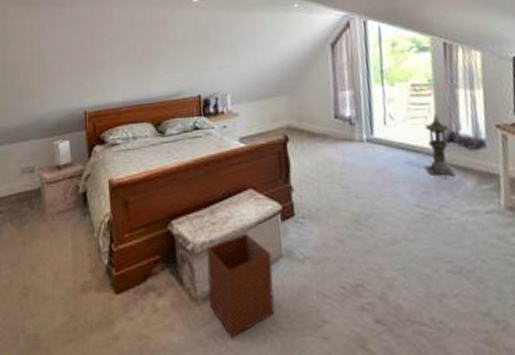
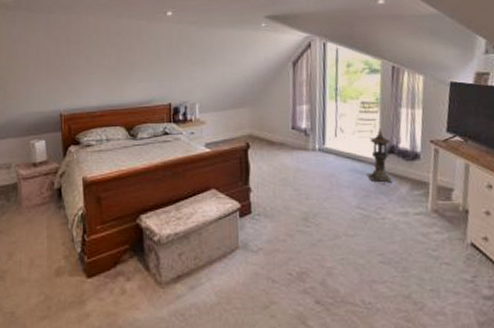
waste basket: present [206,233,275,340] -> none [171,227,230,317]

